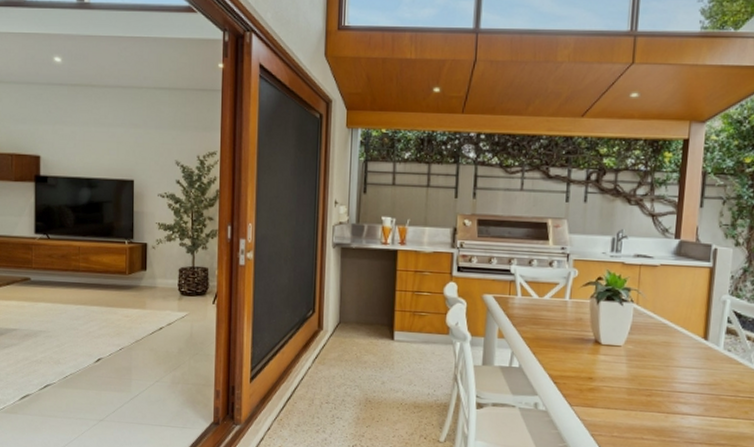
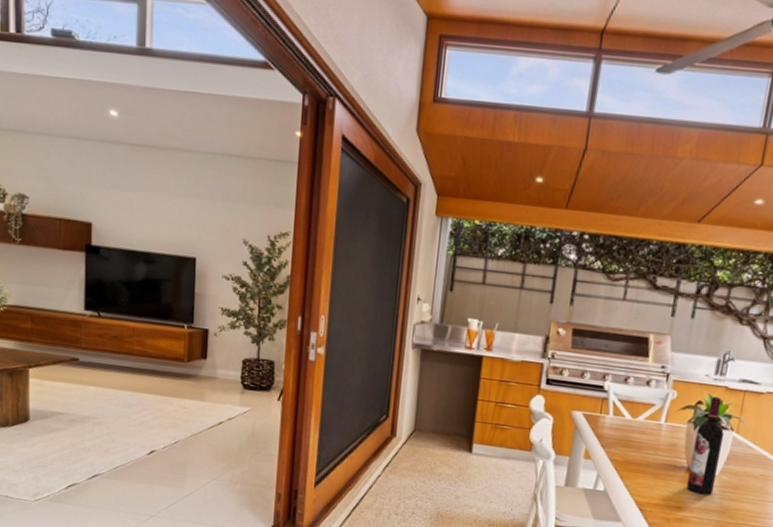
wine bottle: none [596,272,626,365] -> present [686,397,725,495]

